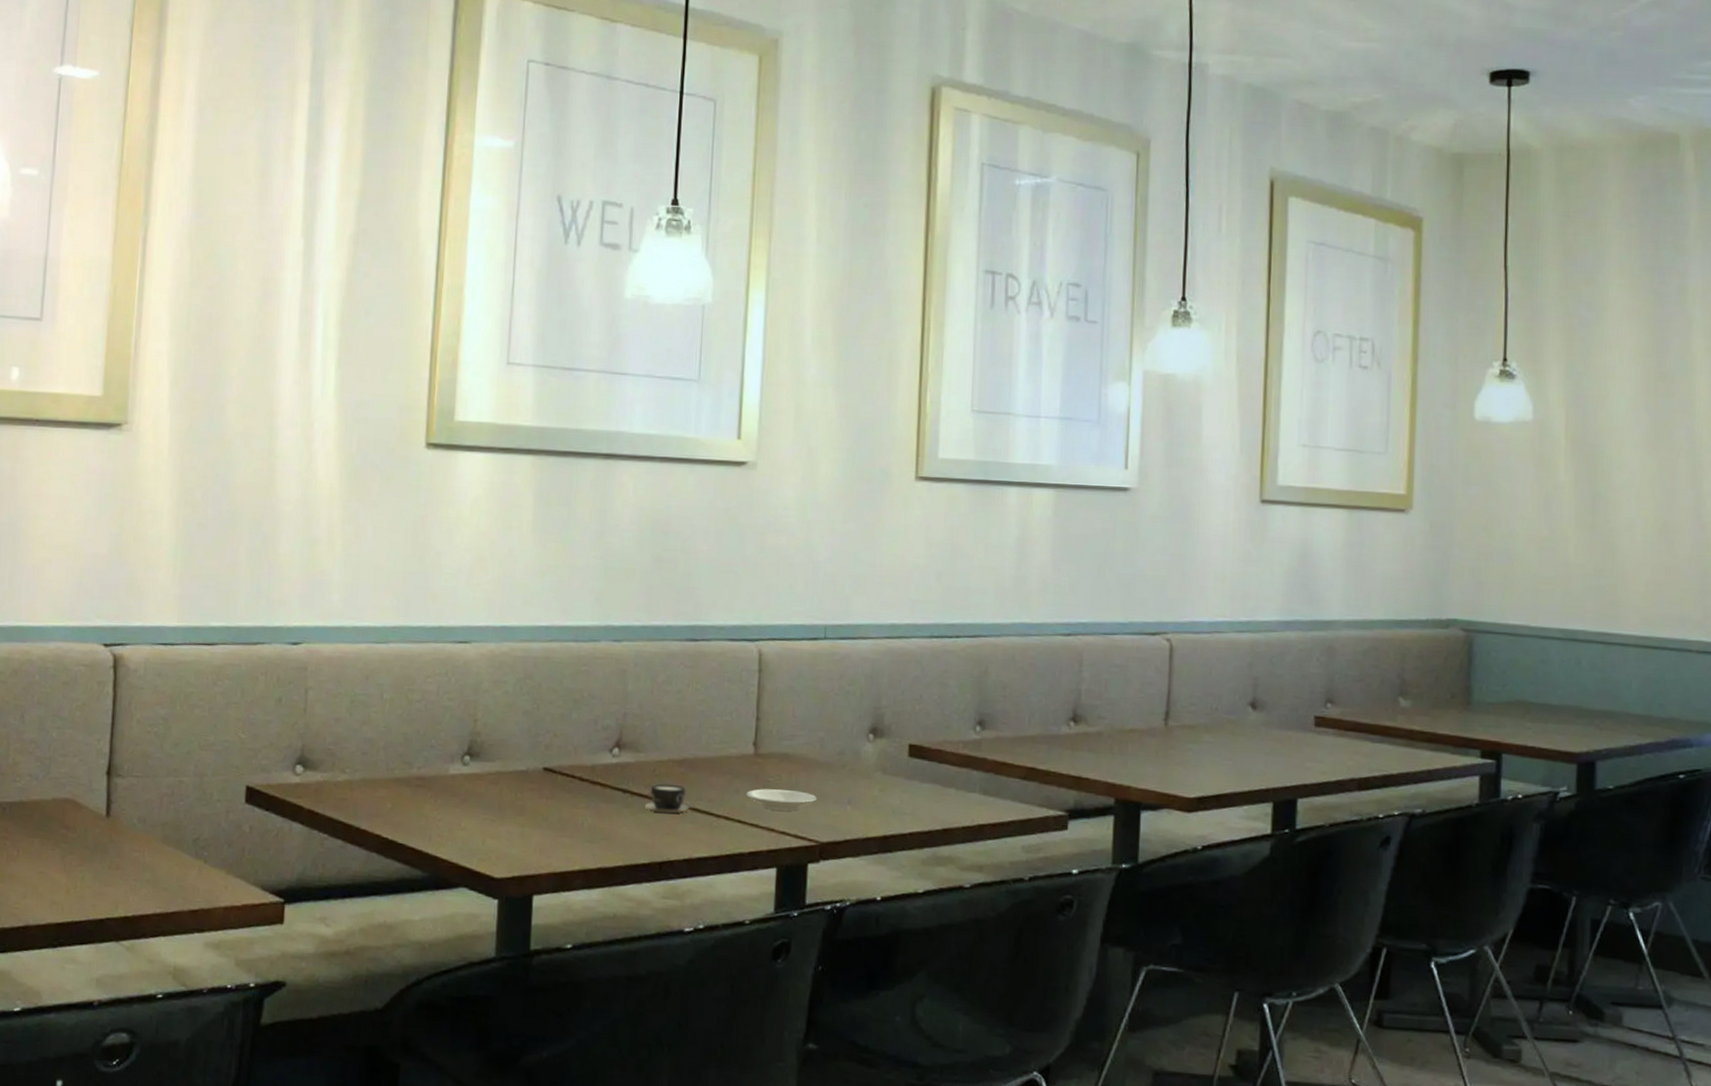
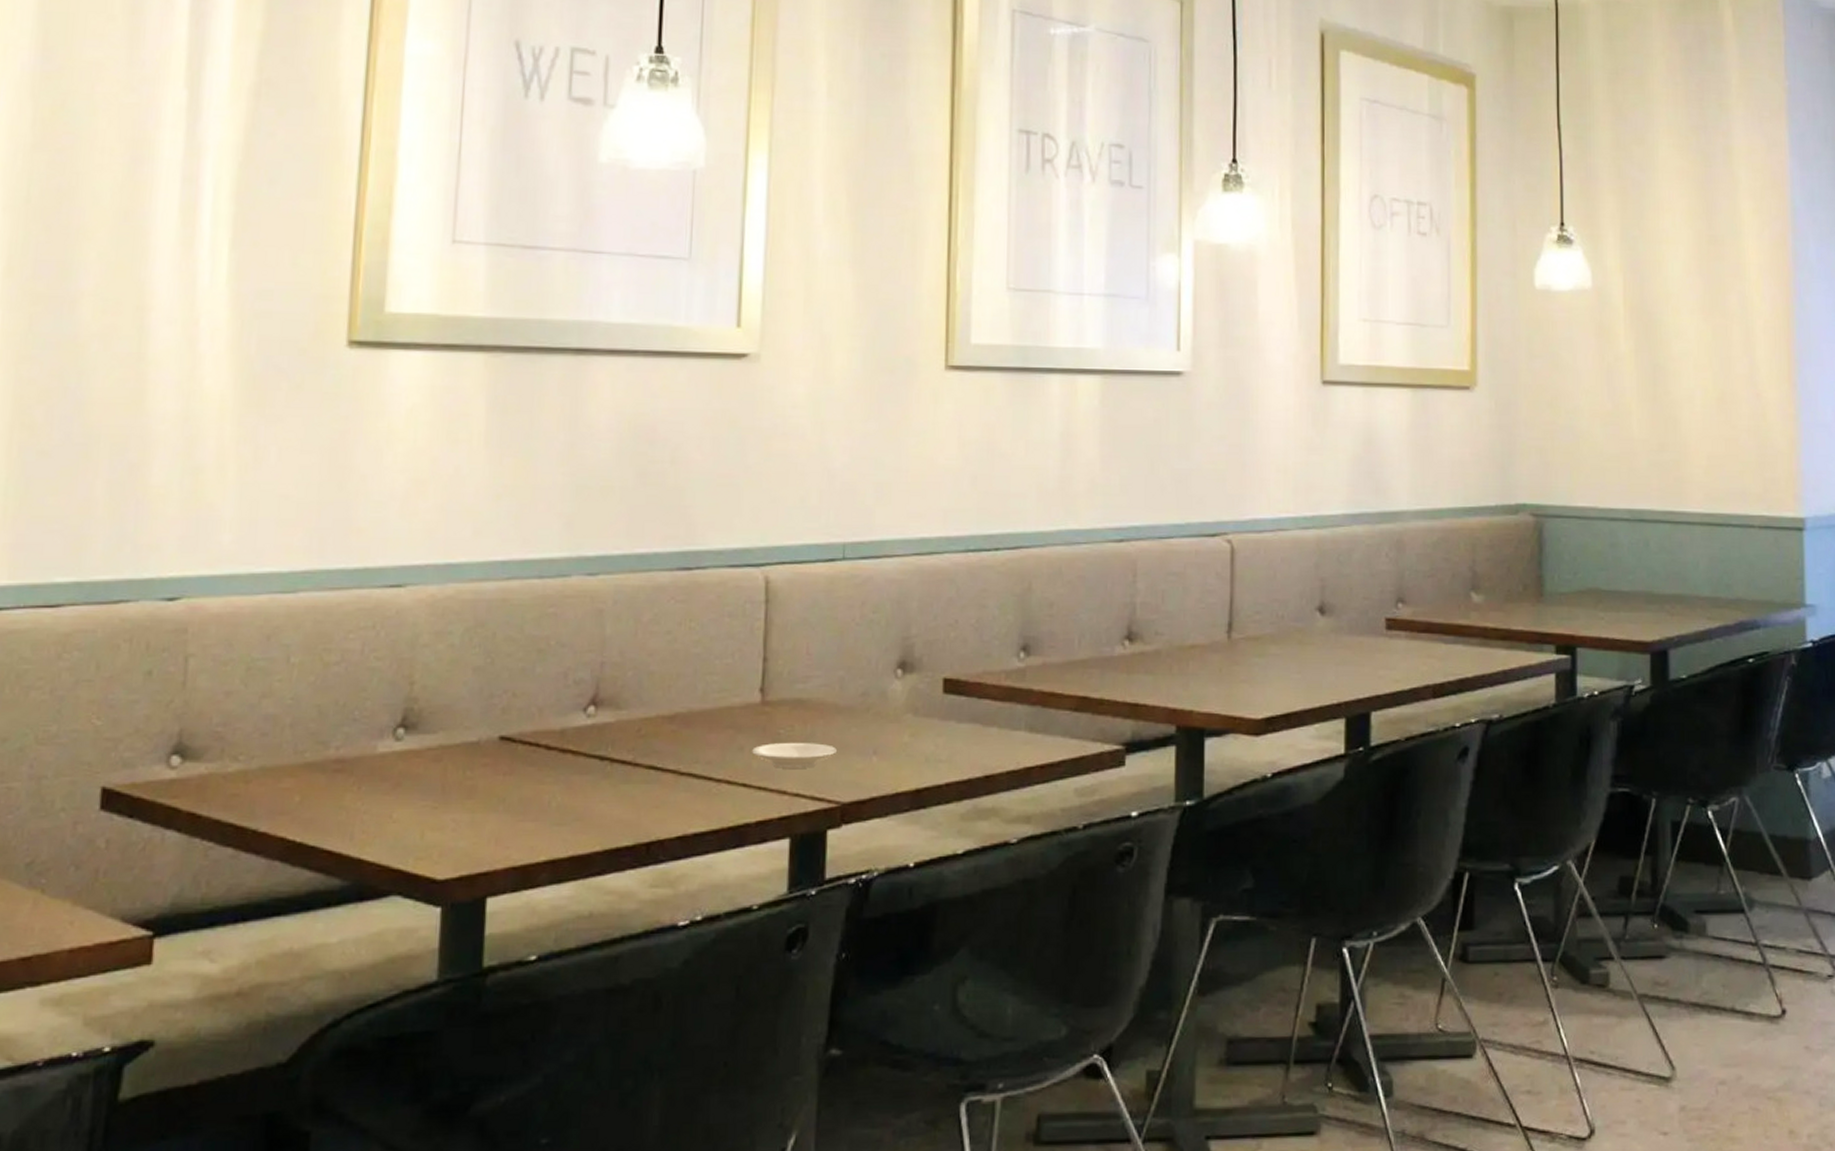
teacup: present [644,783,695,813] -> none [627,745,690,781]

